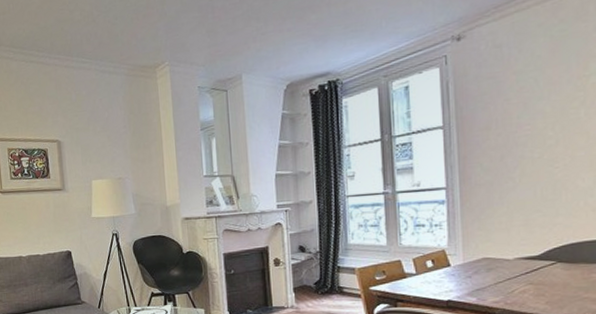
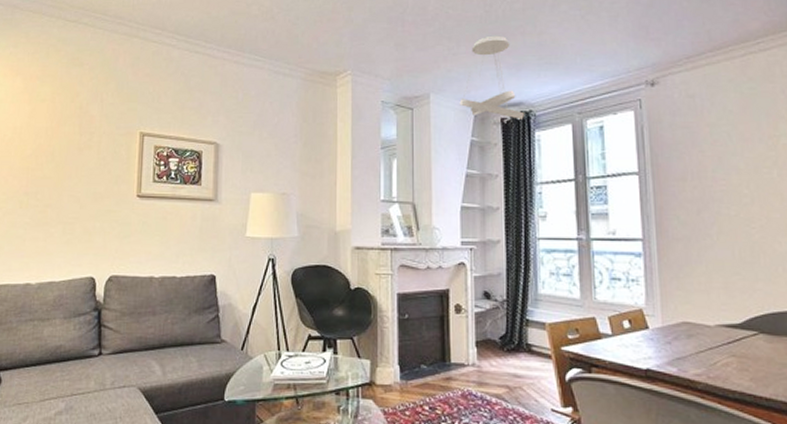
ceiling light fixture: none [270,9,333,90] -> present [459,35,525,119]

